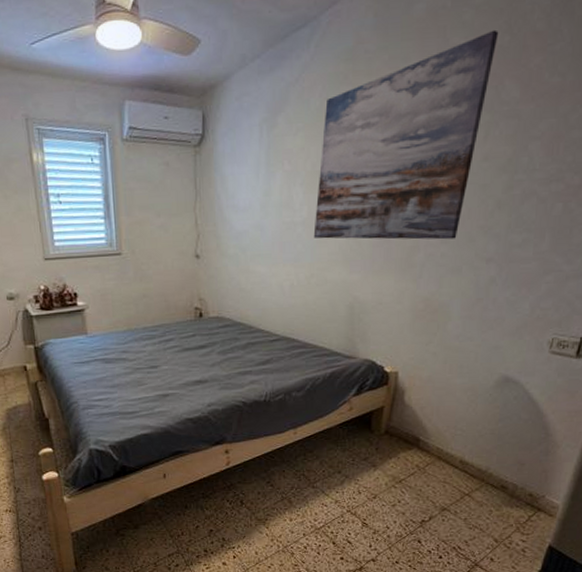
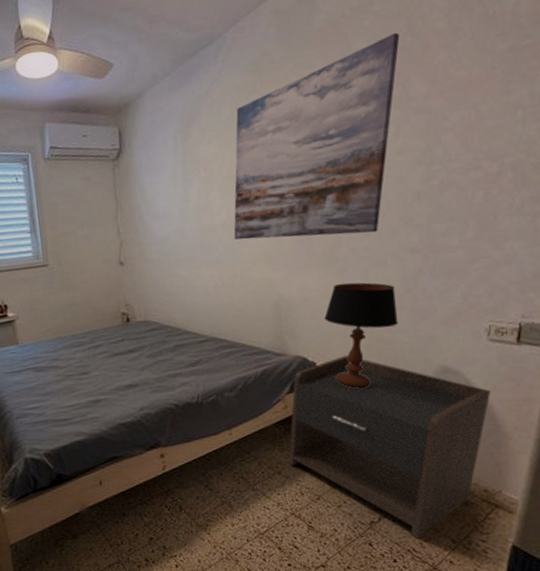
nightstand: none [350,360,547,537] -> present [289,354,492,539]
table lamp: none [396,288,467,394] -> present [324,282,398,389]

